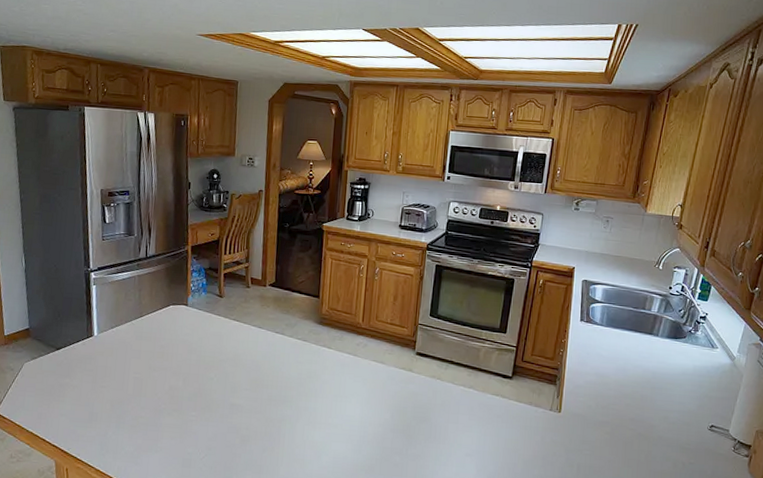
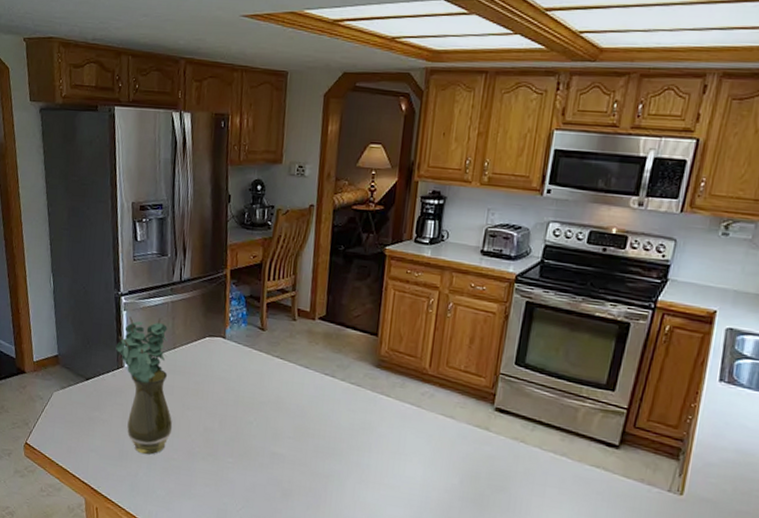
vase: none [85,290,140,414] -> present [115,317,173,455]

